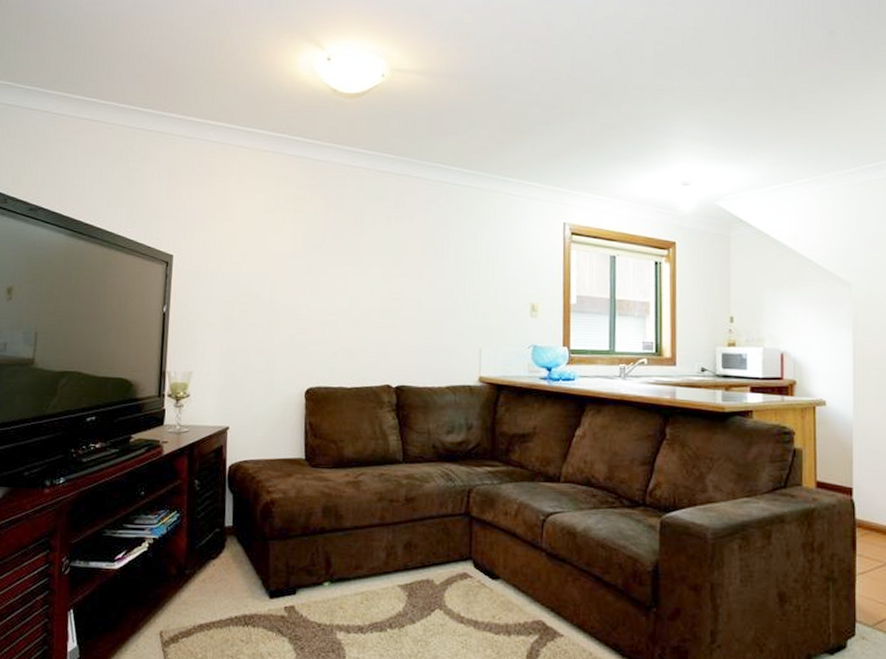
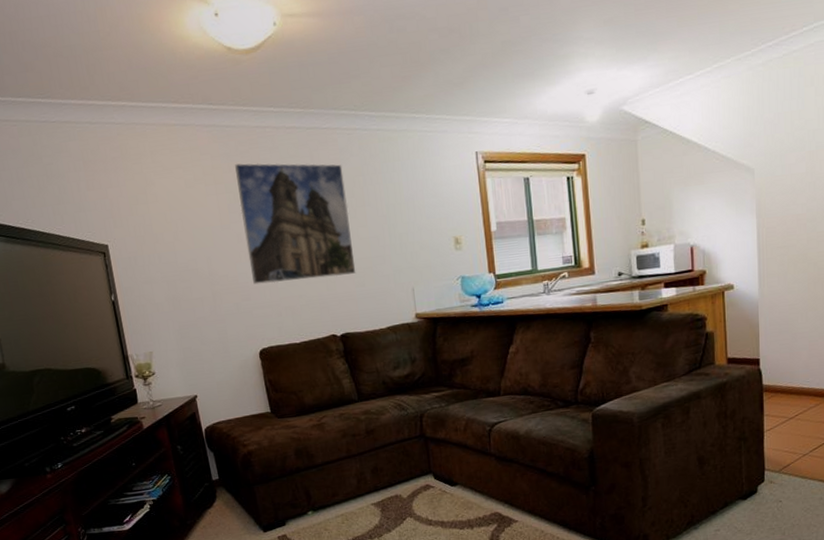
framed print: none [313,197,426,325] -> present [235,163,356,285]

